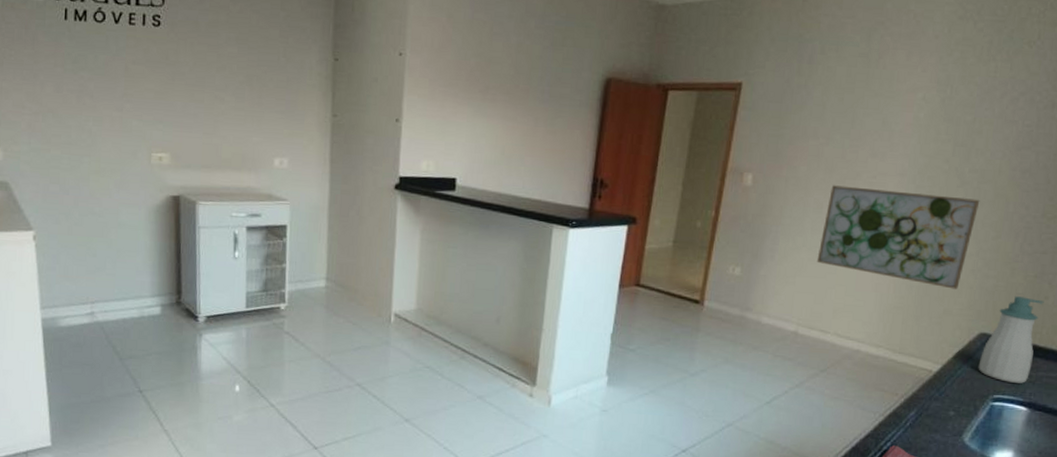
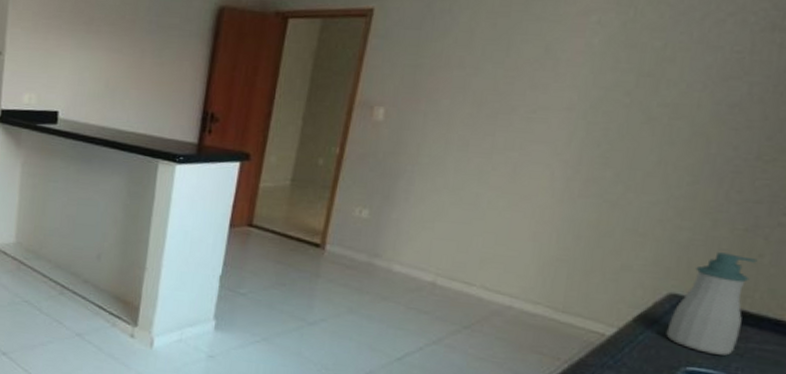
wall art: present [816,185,980,290] -> none [460,120,672,242]

